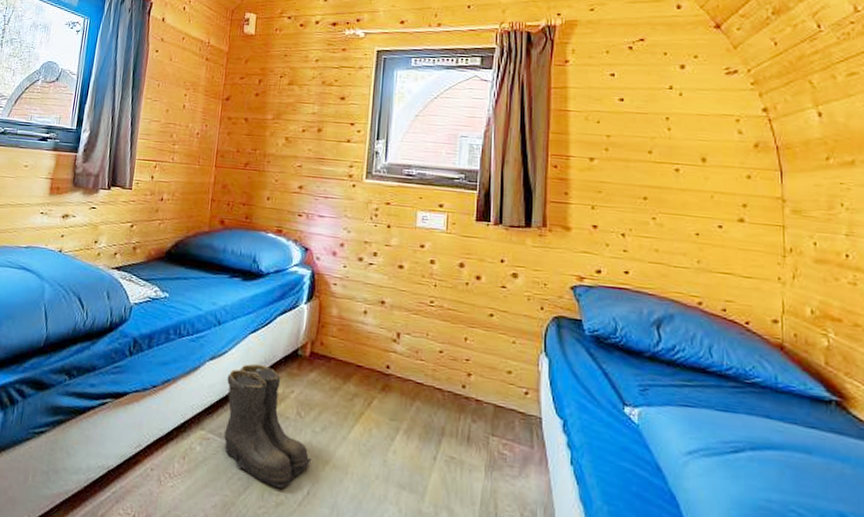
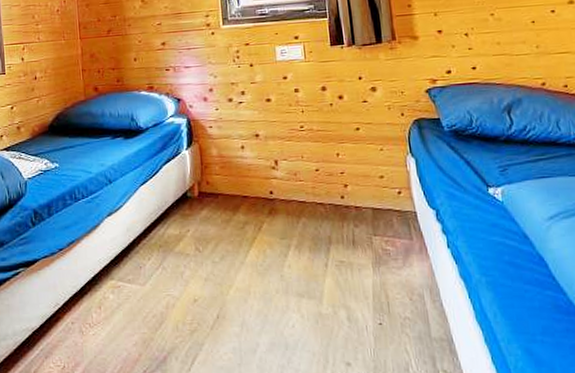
boots: present [224,363,312,489] -> none [126,211,216,318]

